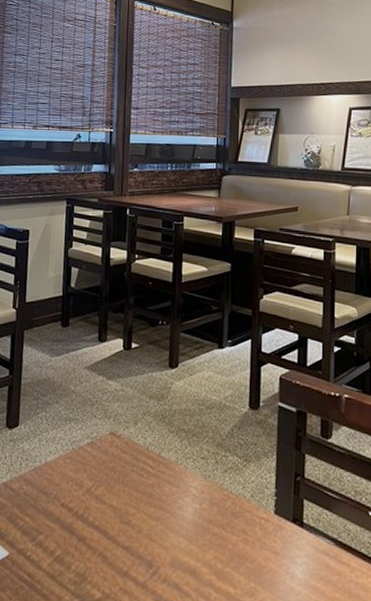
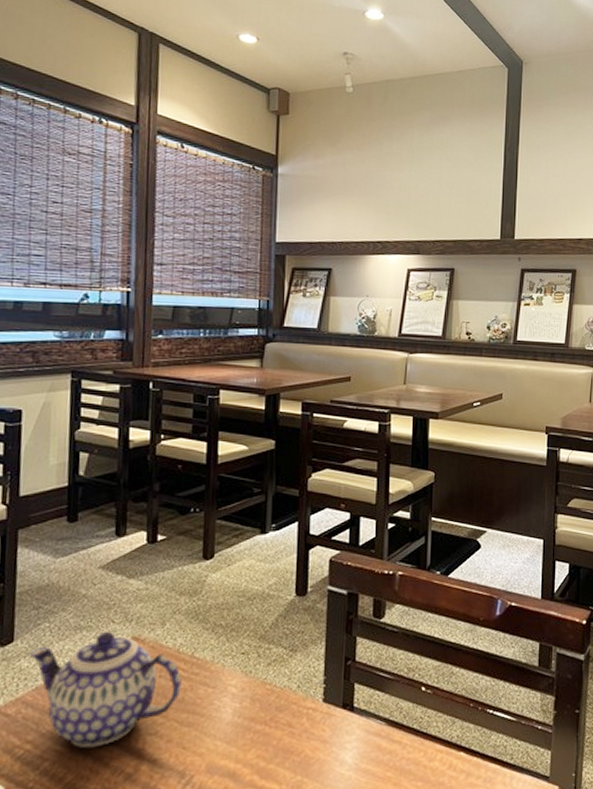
teapot: none [30,424,150,529] -> present [29,631,182,749]

